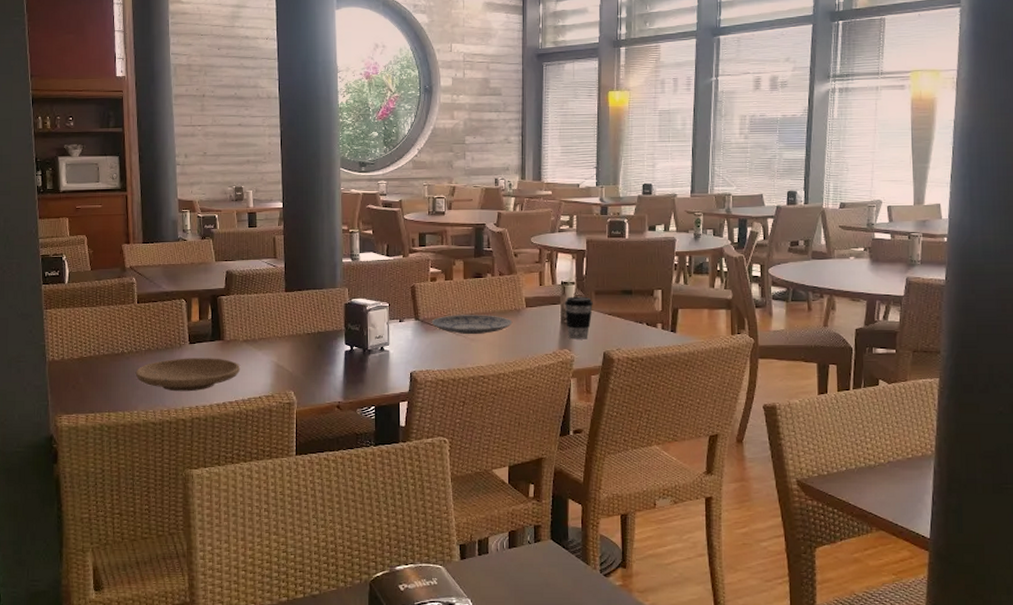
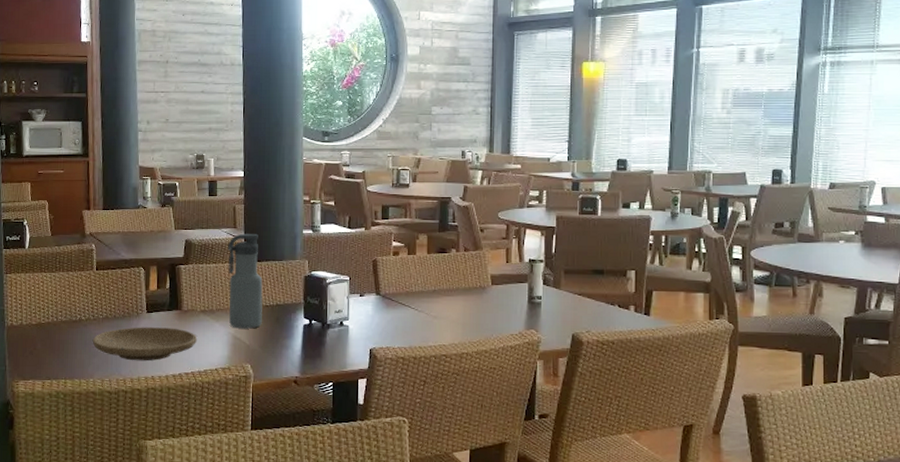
water bottle: none [269,263,304,357] -> present [228,233,263,329]
plate: present [431,315,513,335] -> none [393,291,477,312]
coffee cup: present [564,296,593,339] -> none [531,275,562,320]

